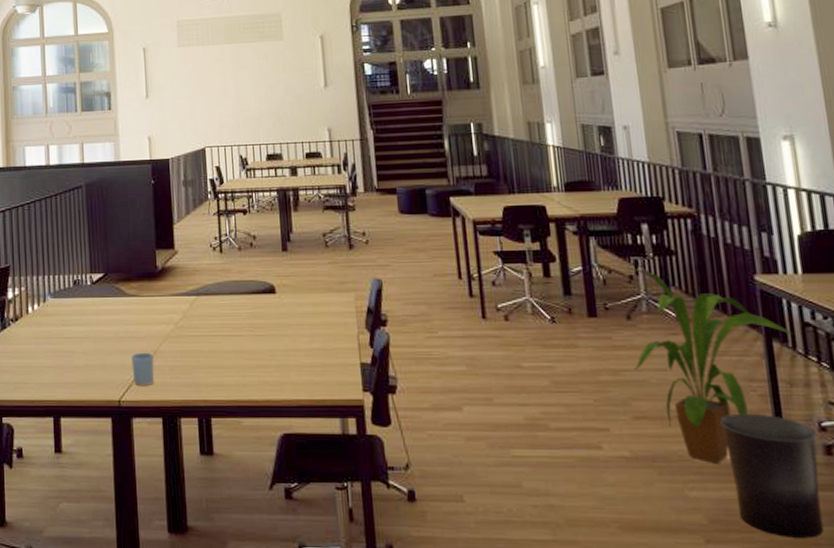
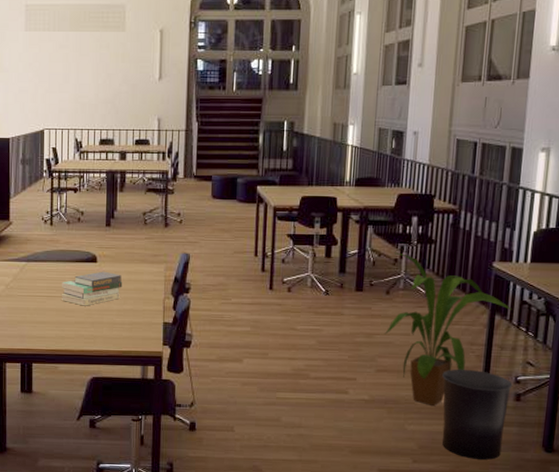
books: none [238,303,308,346] -> present [61,271,123,306]

